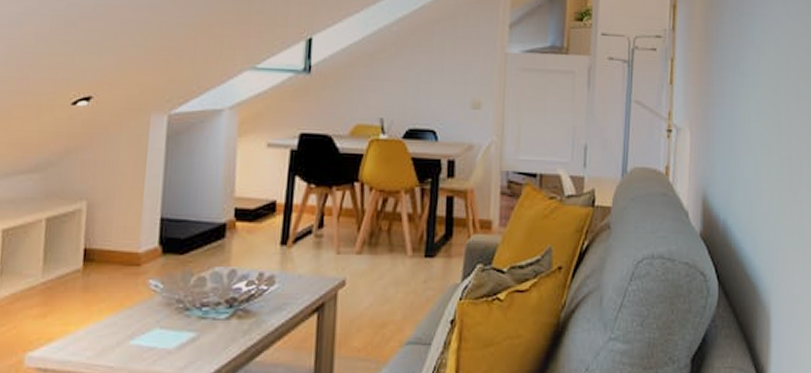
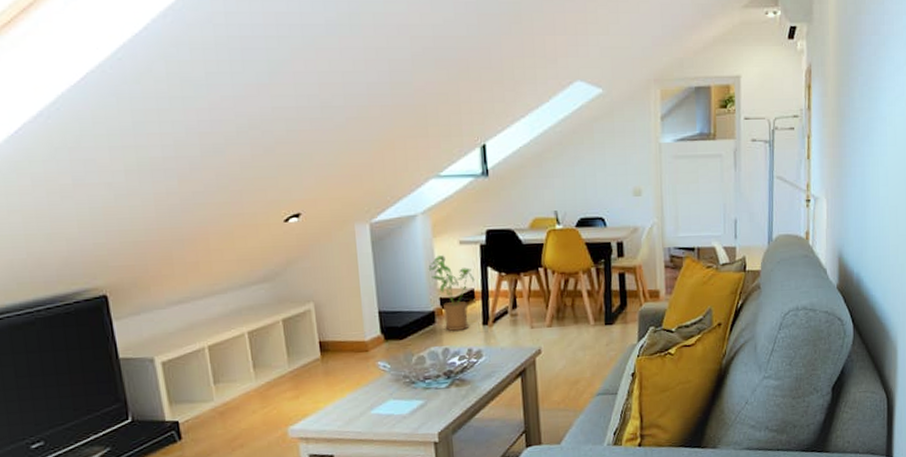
house plant: none [226,158,279,249] -> present [428,255,475,331]

